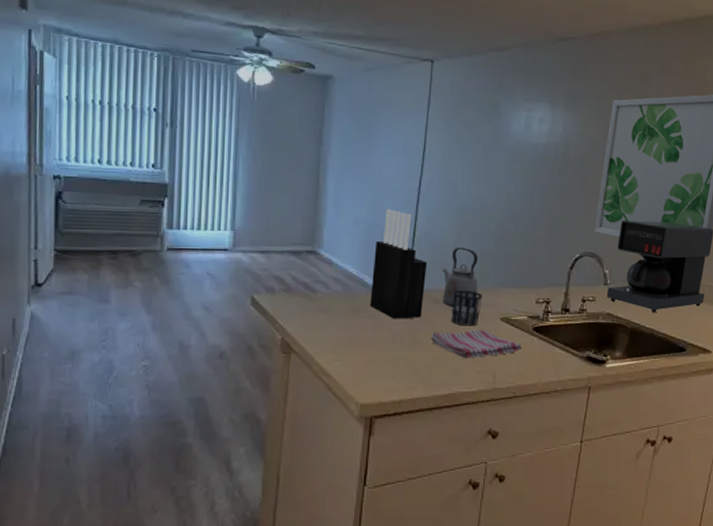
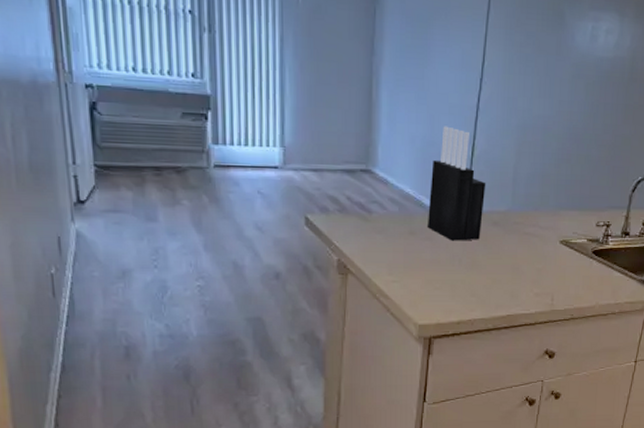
dish towel: present [431,330,522,359] -> none [489,252,580,281]
kettle: present [442,247,478,308] -> none [501,167,538,231]
cup: present [451,289,483,326] -> none [510,211,542,249]

